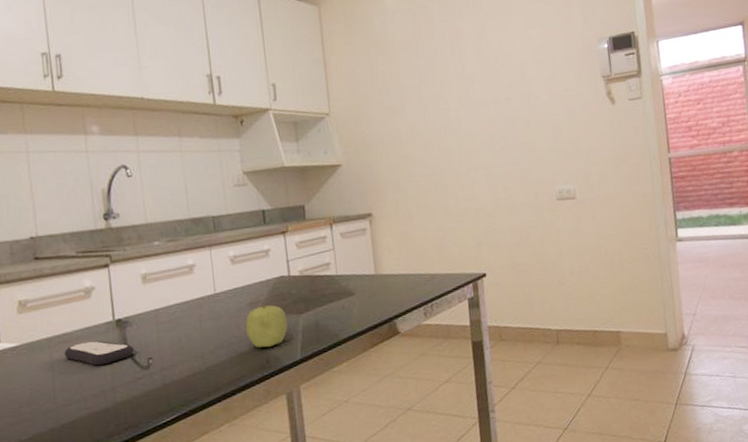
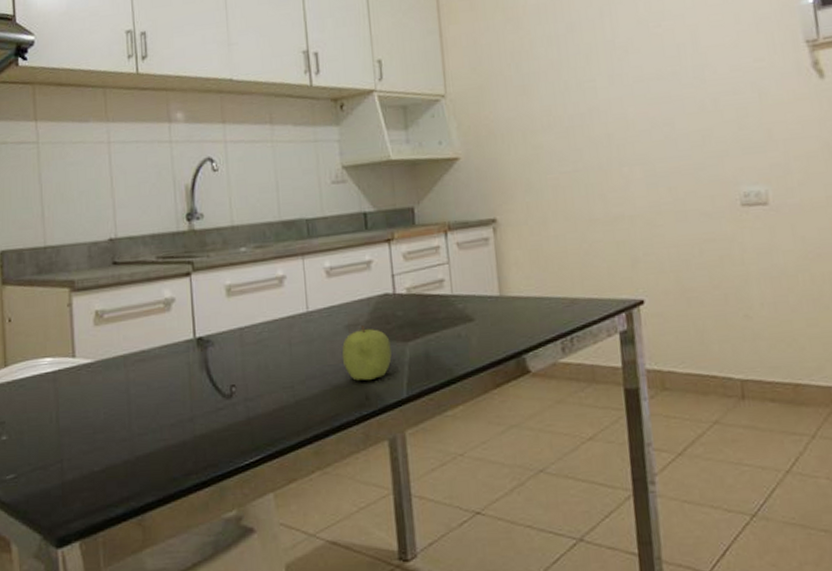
remote control: present [64,340,135,366] -> none [140,361,216,391]

